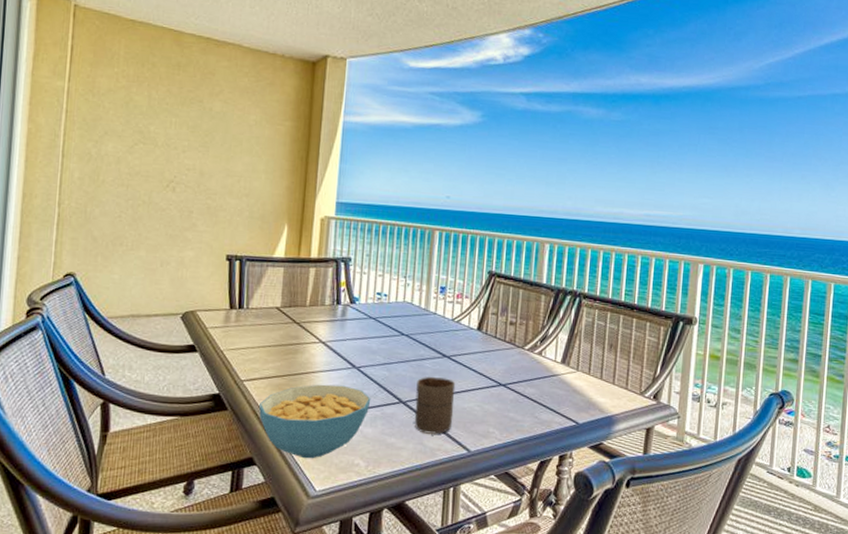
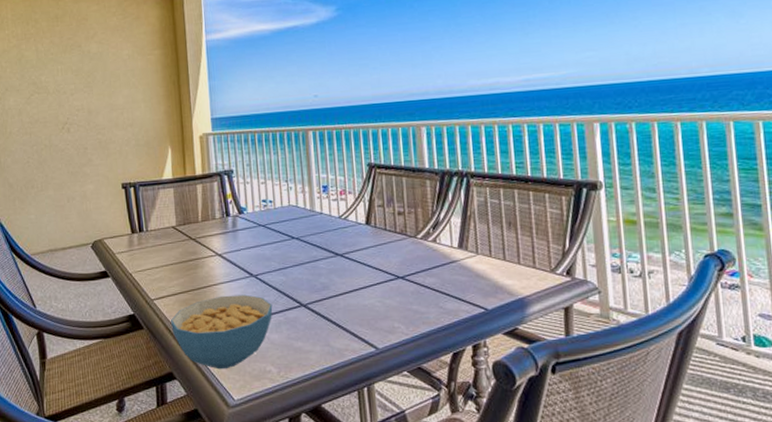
cup: present [414,376,456,434] -> none [313,276,356,335]

